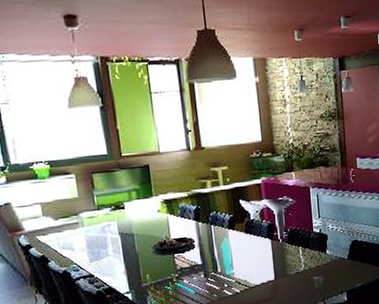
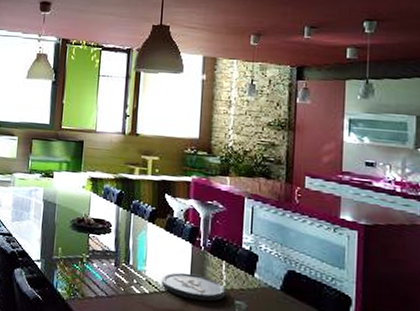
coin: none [249,264,306,288] -> present [161,272,226,302]

